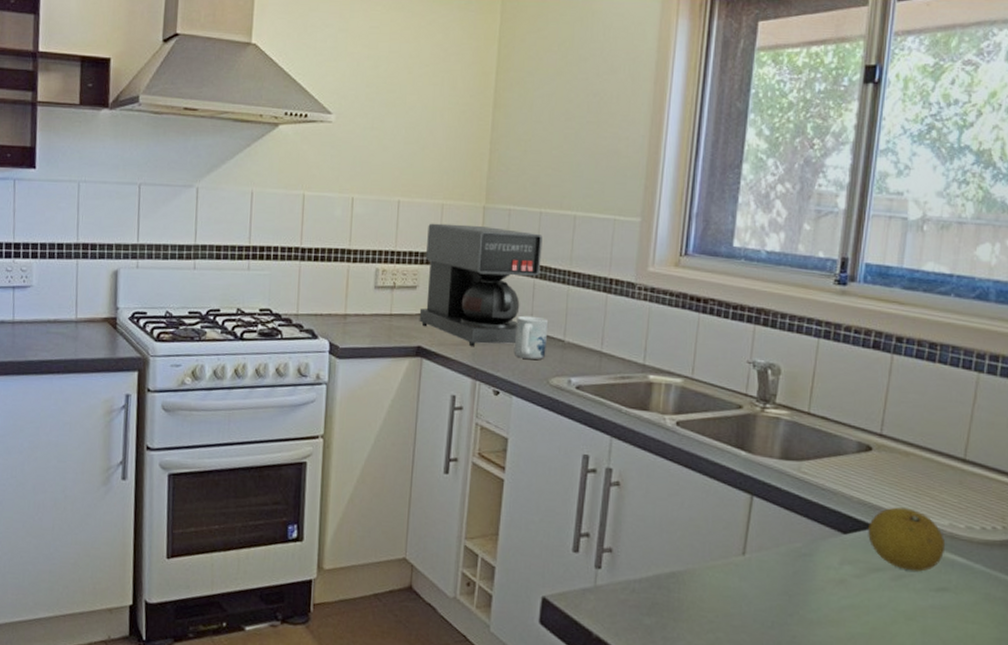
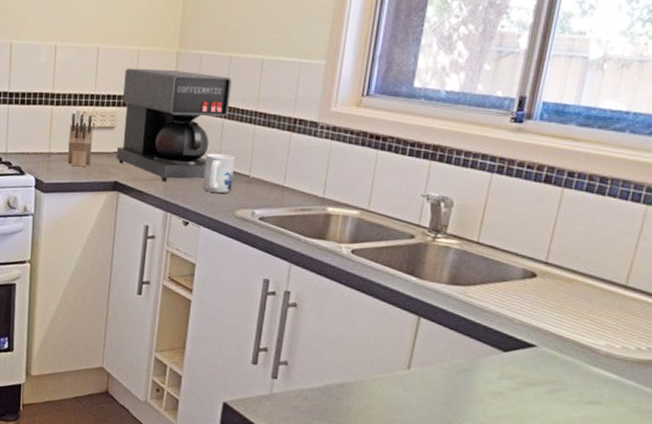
knife block: none [366,271,393,330] -> present [68,113,93,167]
fruit: present [868,507,946,572] -> none [527,328,601,387]

